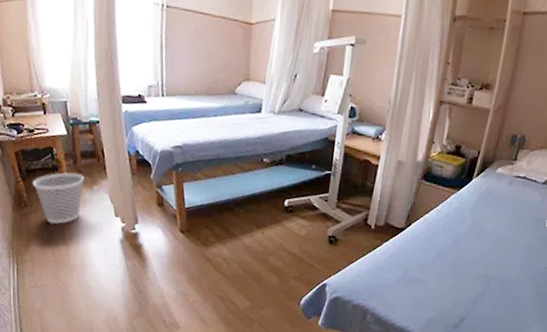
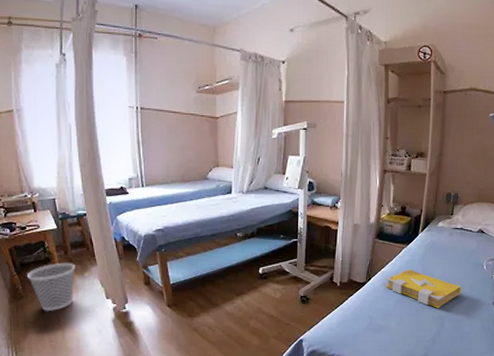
spell book: none [426,217,516,266] -> present [385,268,461,308]

